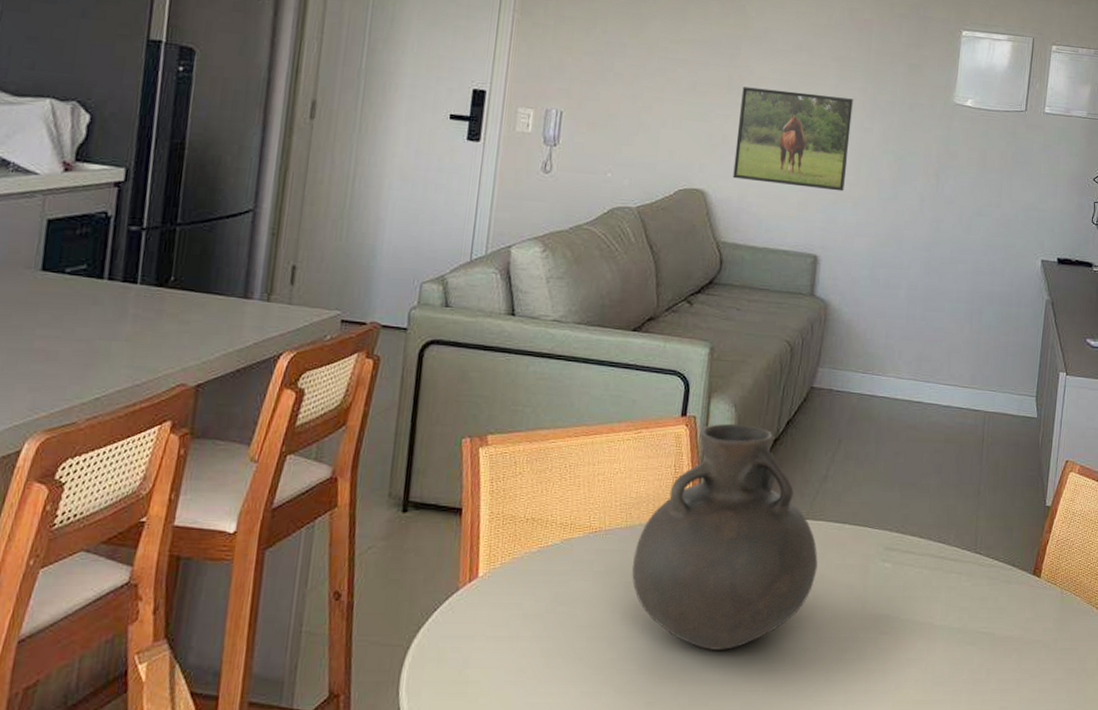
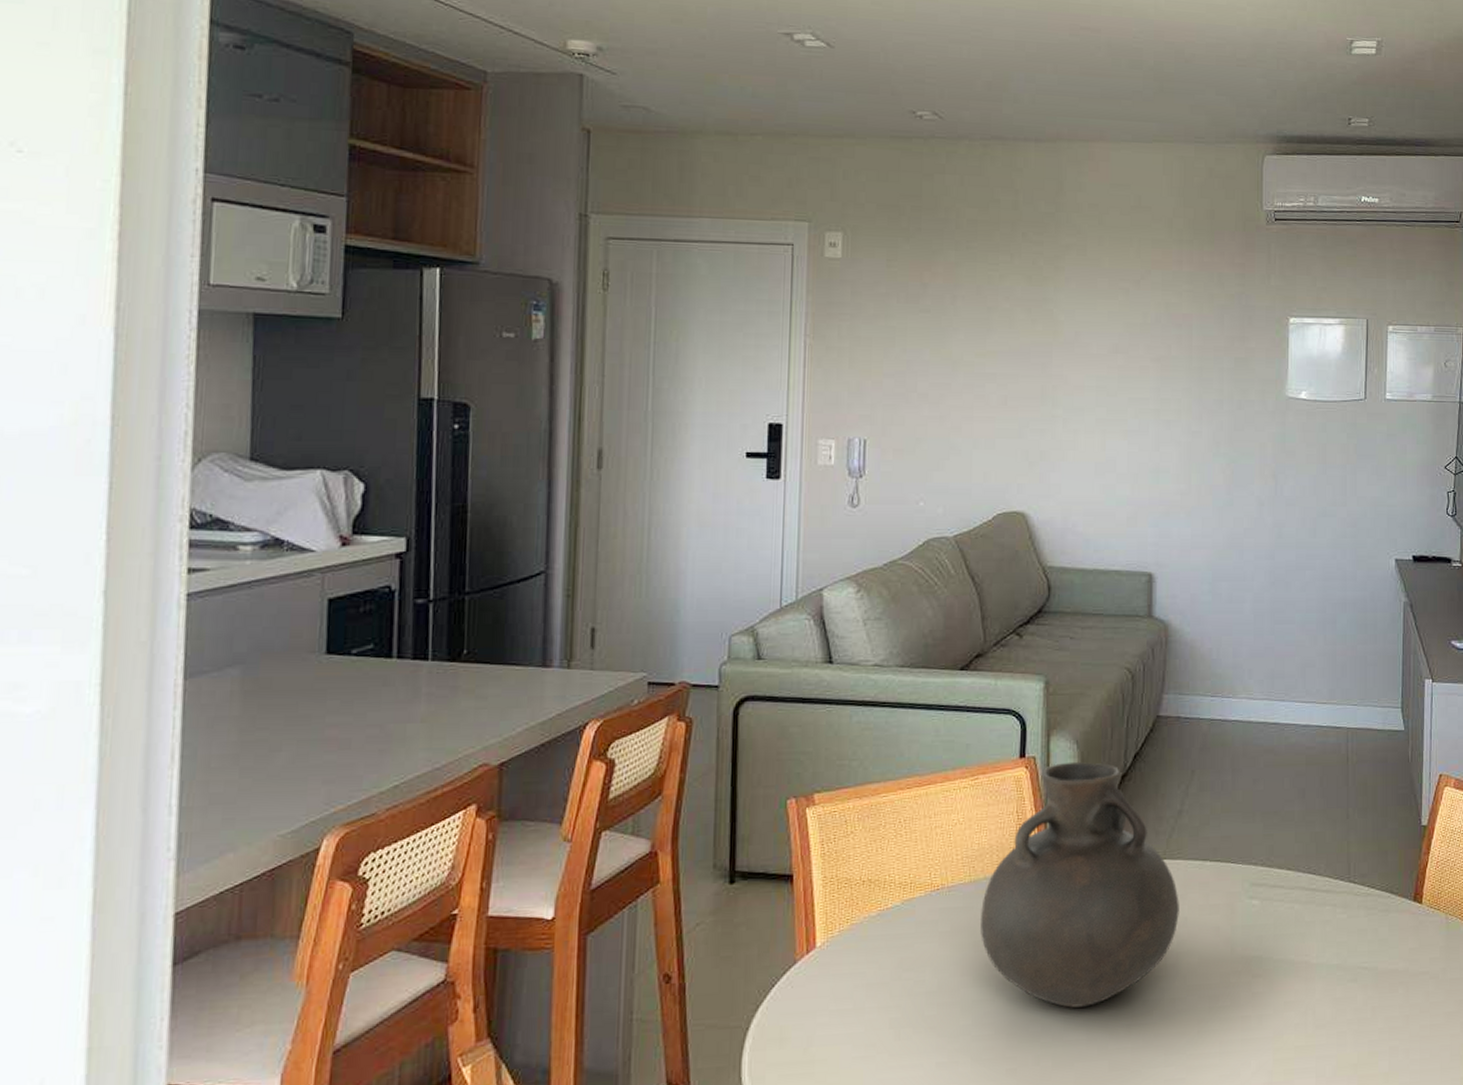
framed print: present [733,86,855,192] -> none [1054,397,1179,502]

